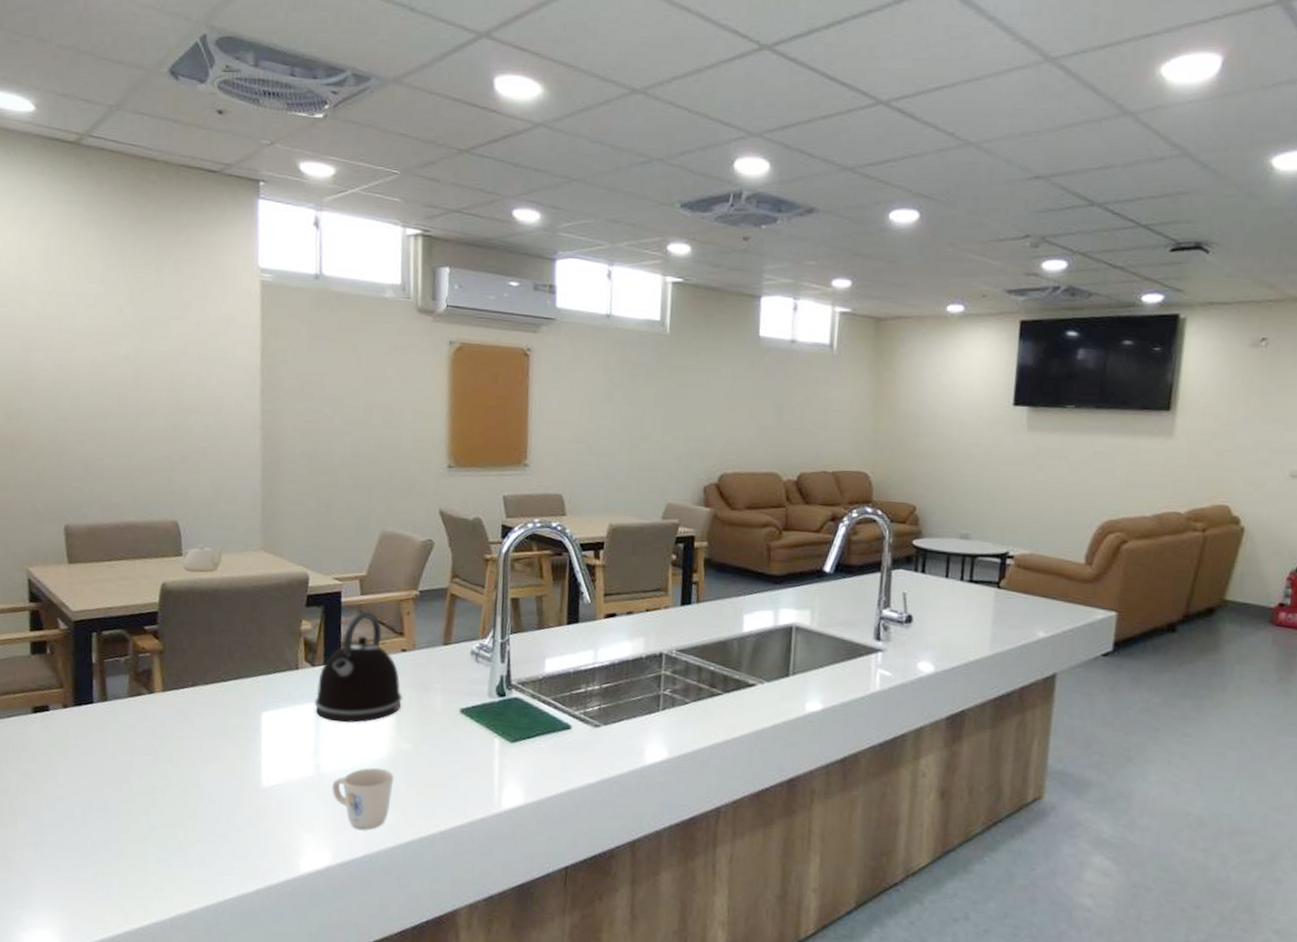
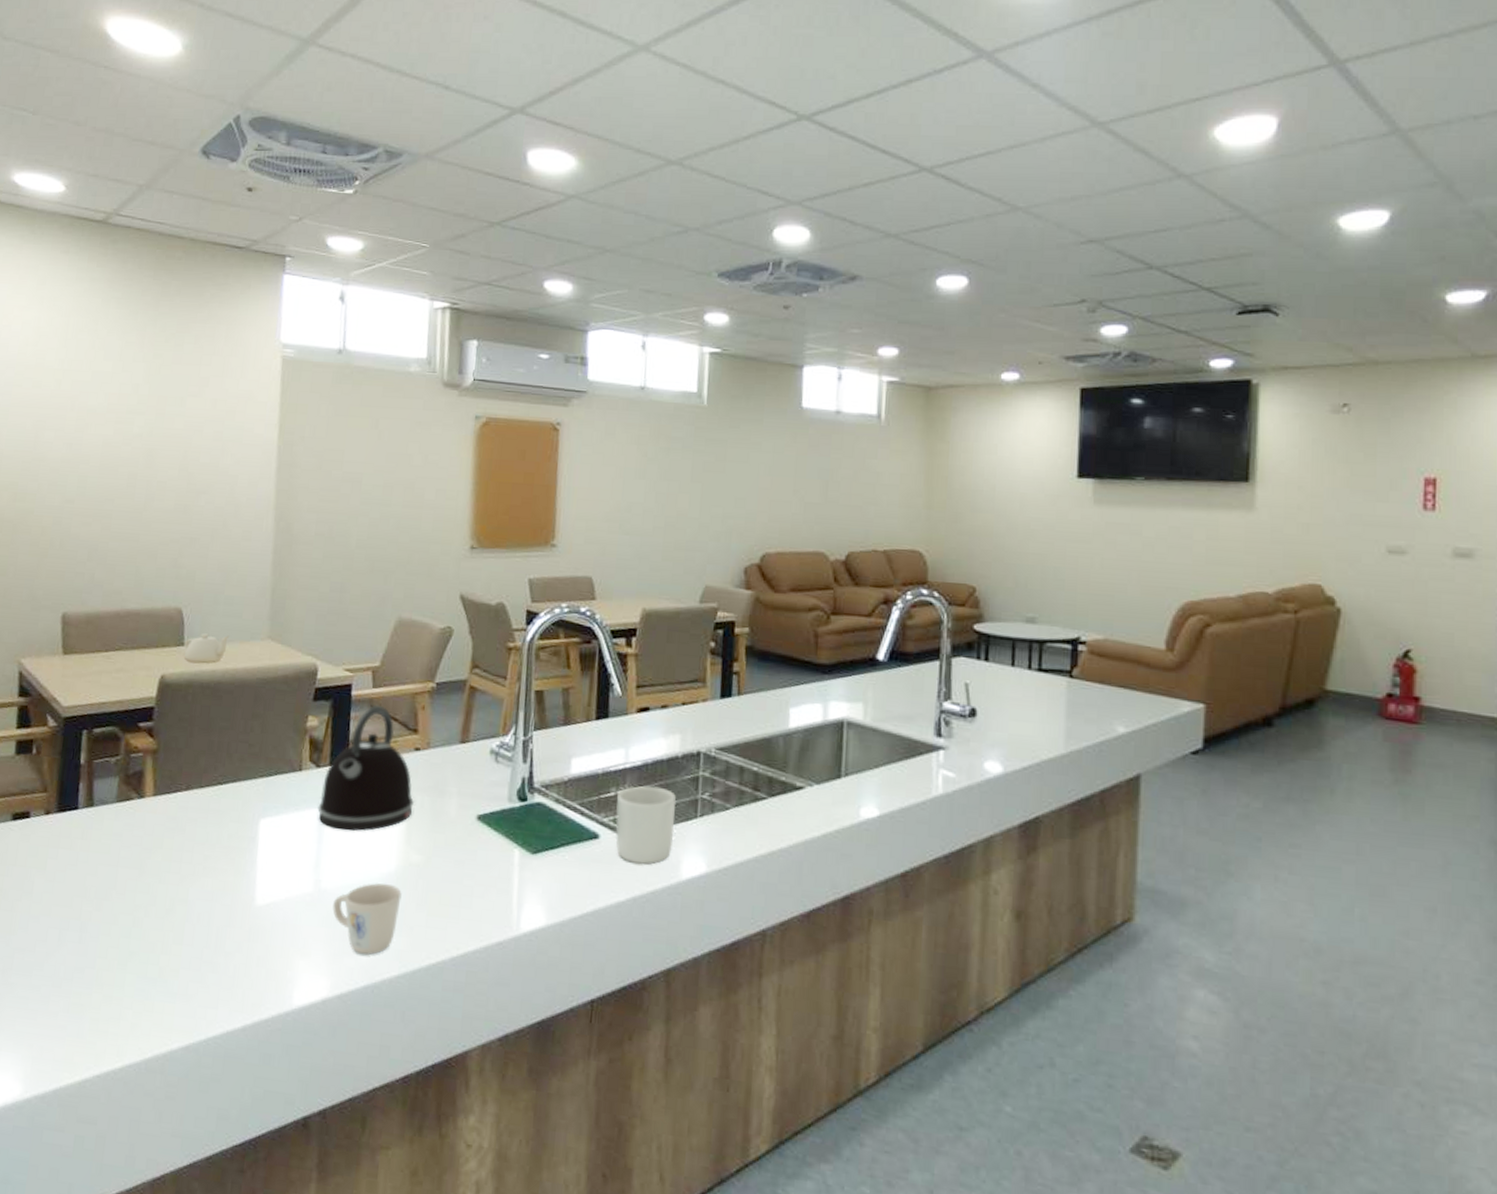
mug: none [586,683,640,752] -> present [615,785,676,865]

